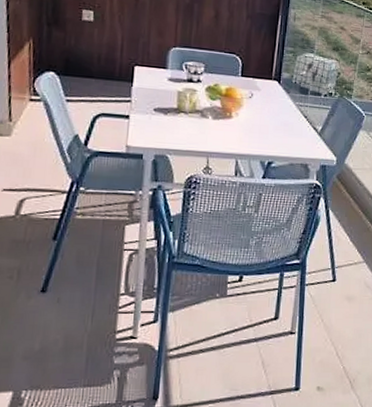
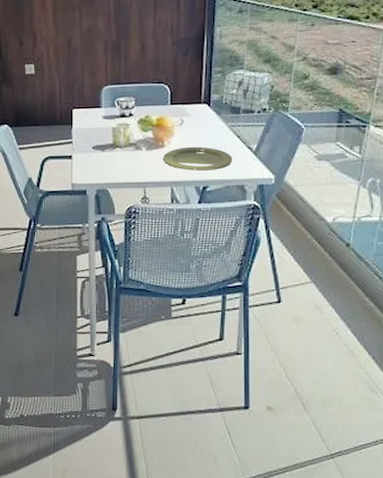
plate: none [230,120,299,147] -> present [163,146,233,171]

